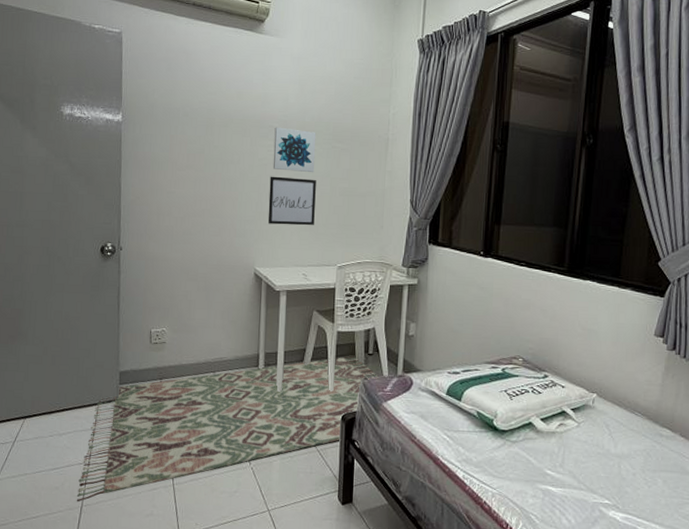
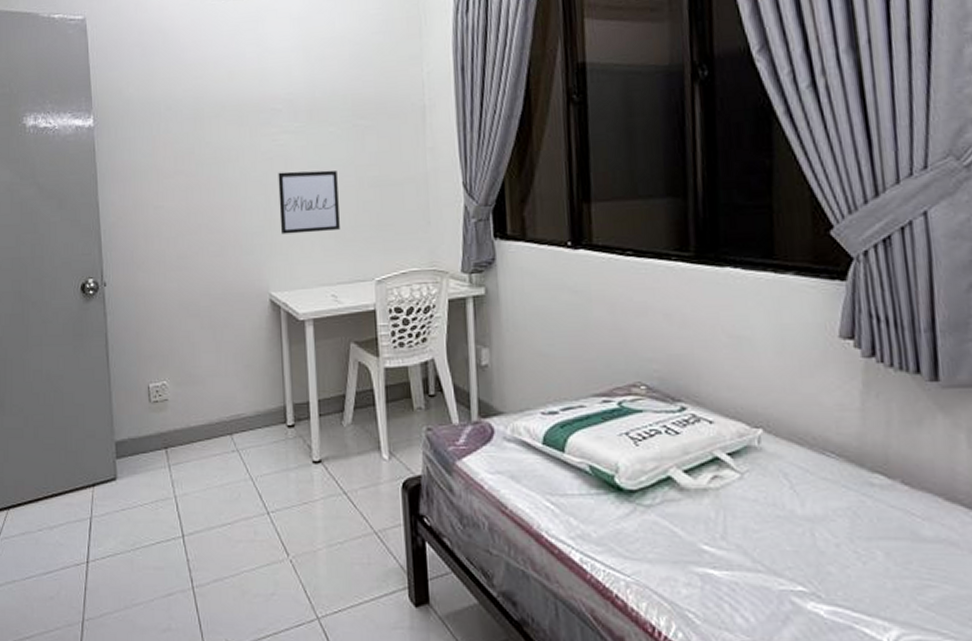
rug: present [77,356,378,501] -> none [76,400,446,615]
wall art: present [272,127,316,173] -> none [278,108,334,163]

